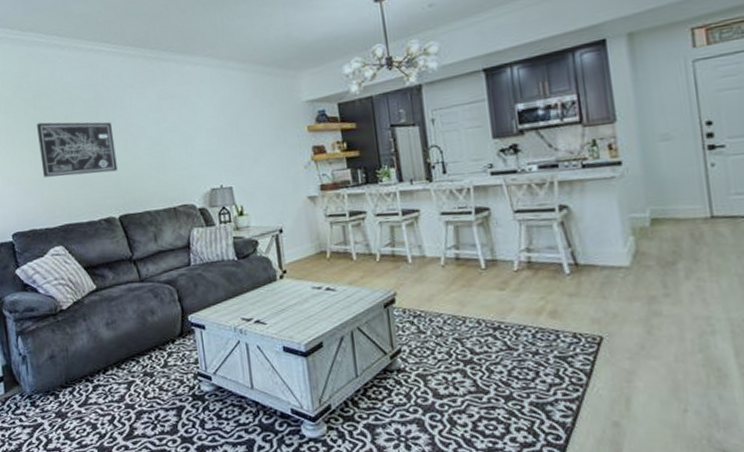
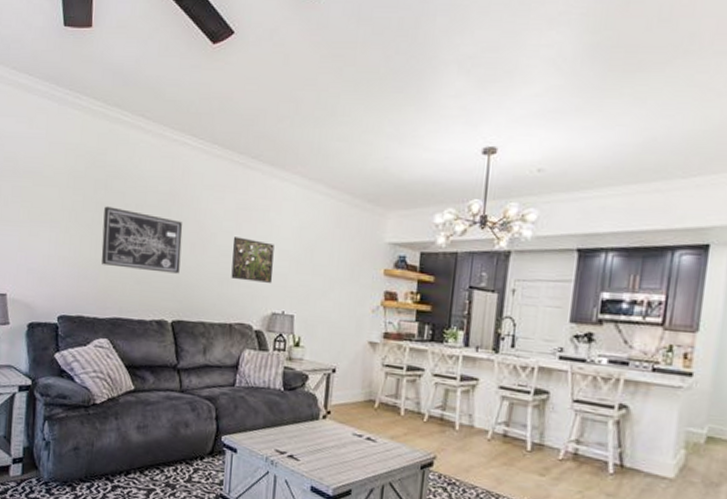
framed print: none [161,124,206,165] -> present [231,237,274,283]

